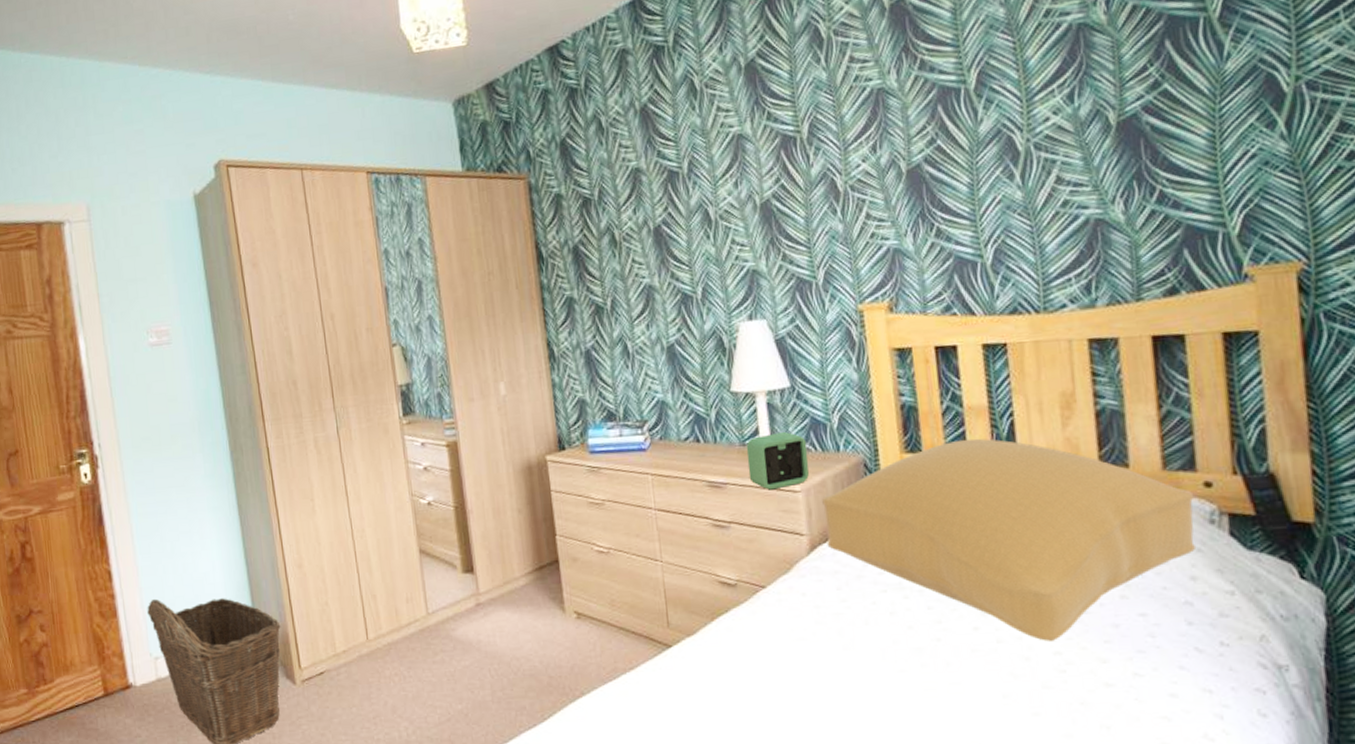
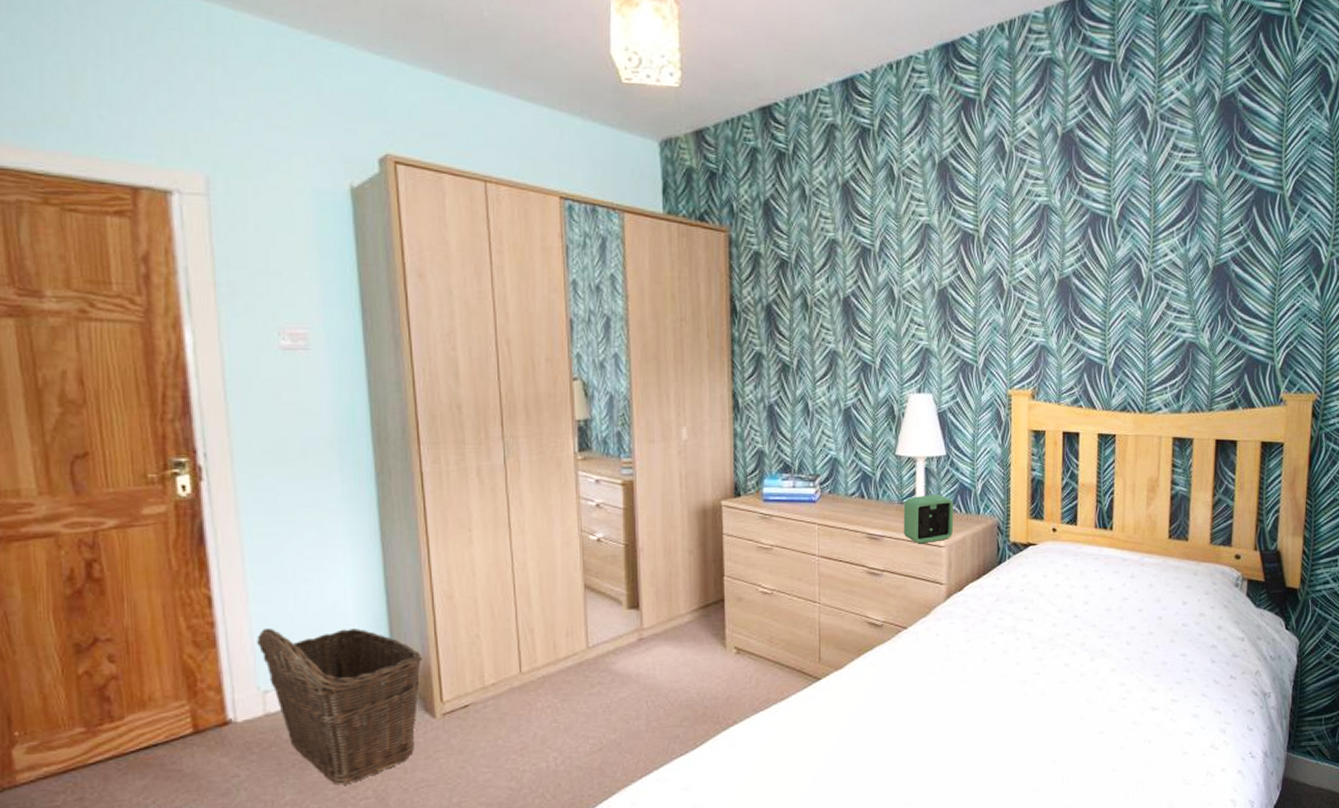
cushion: present [822,438,1197,641] -> none [961,510,1228,675]

